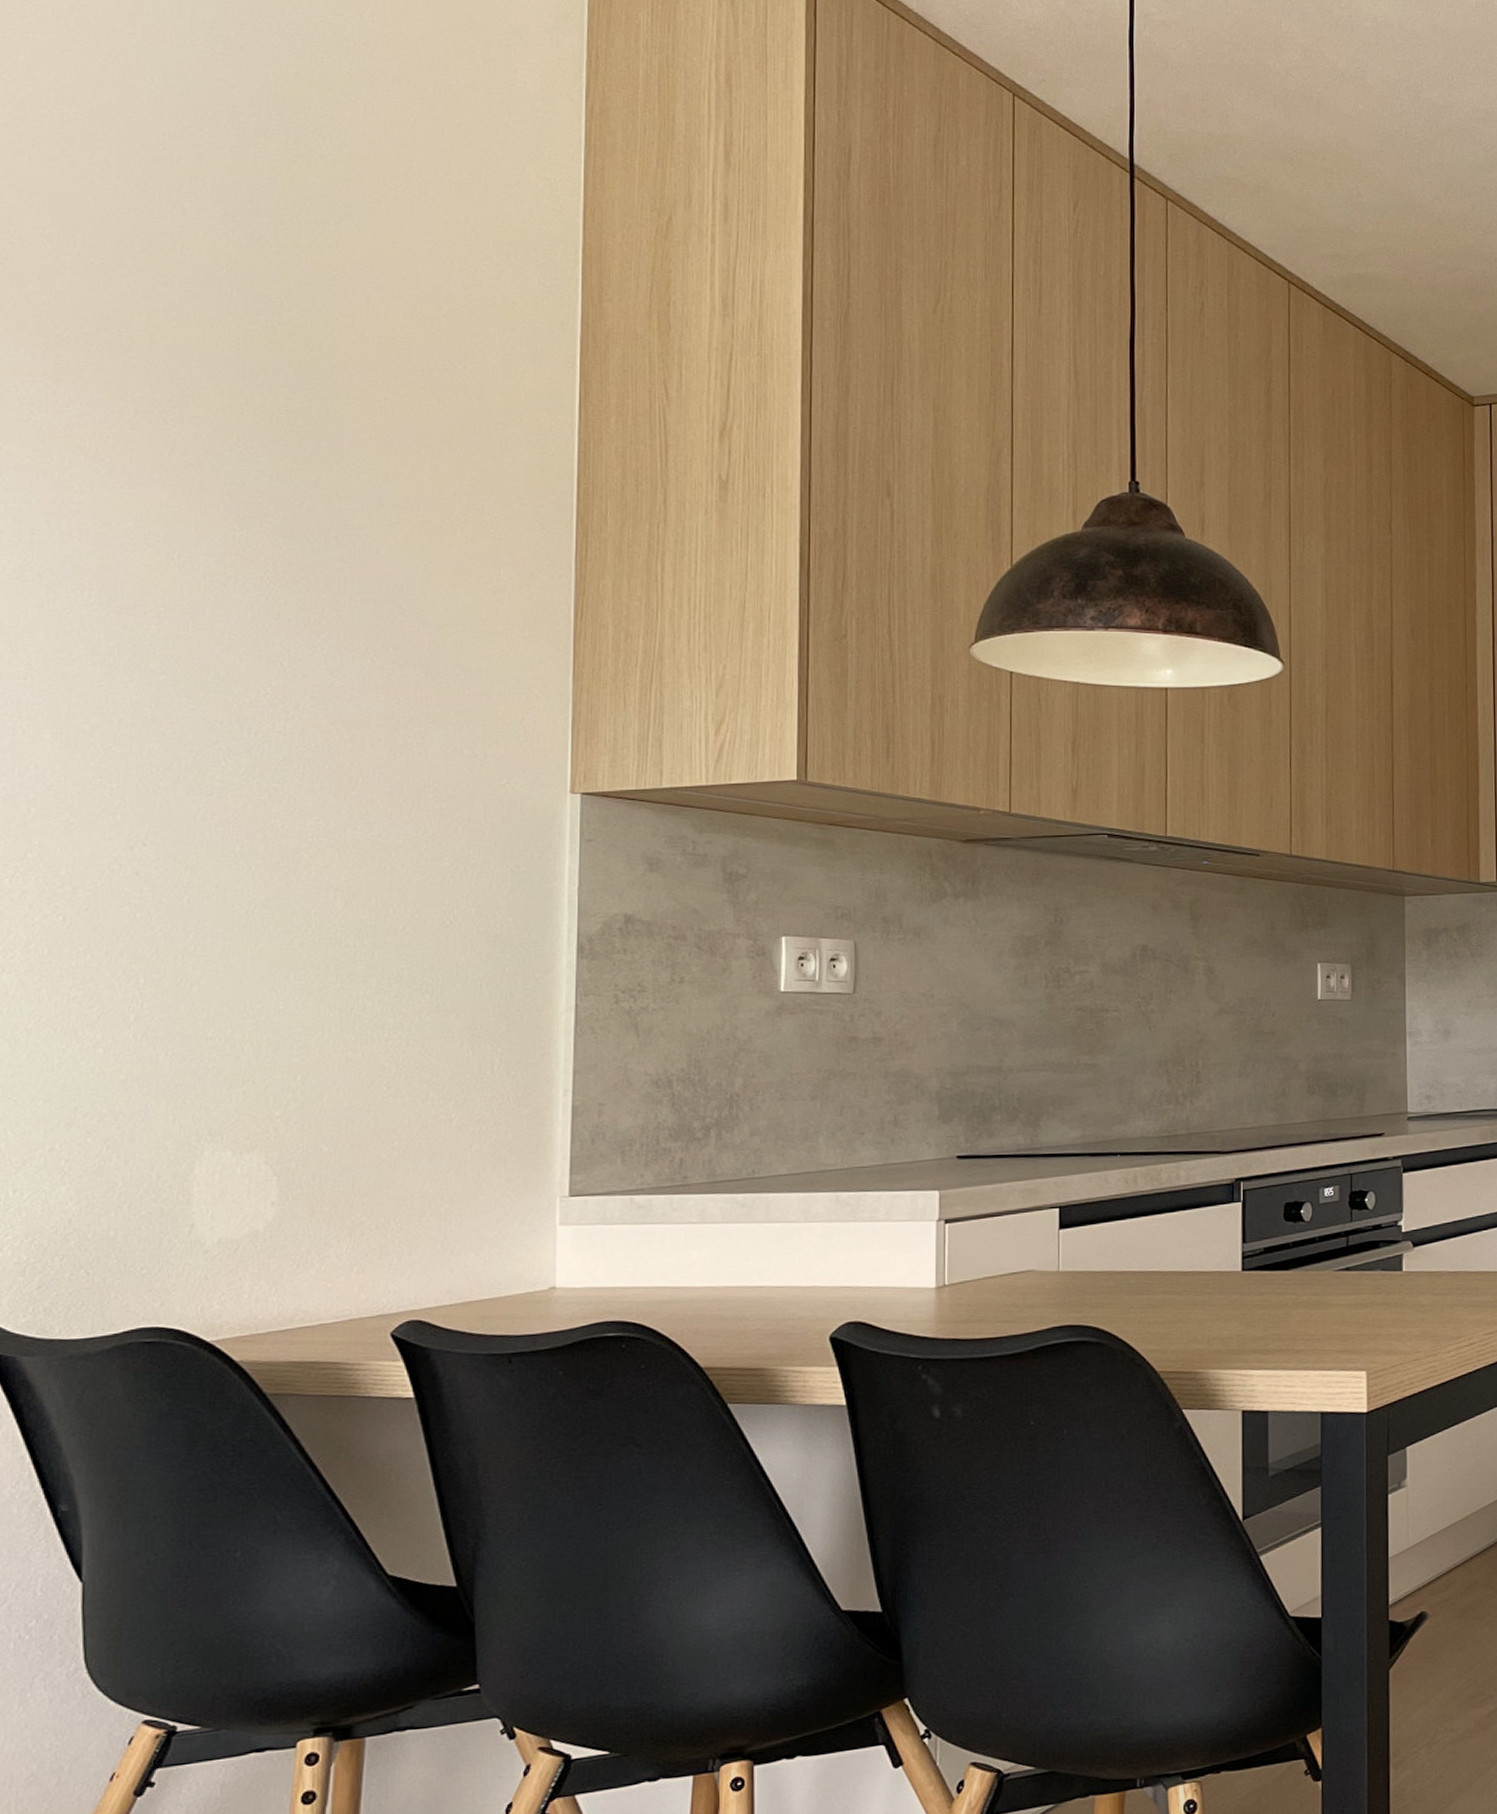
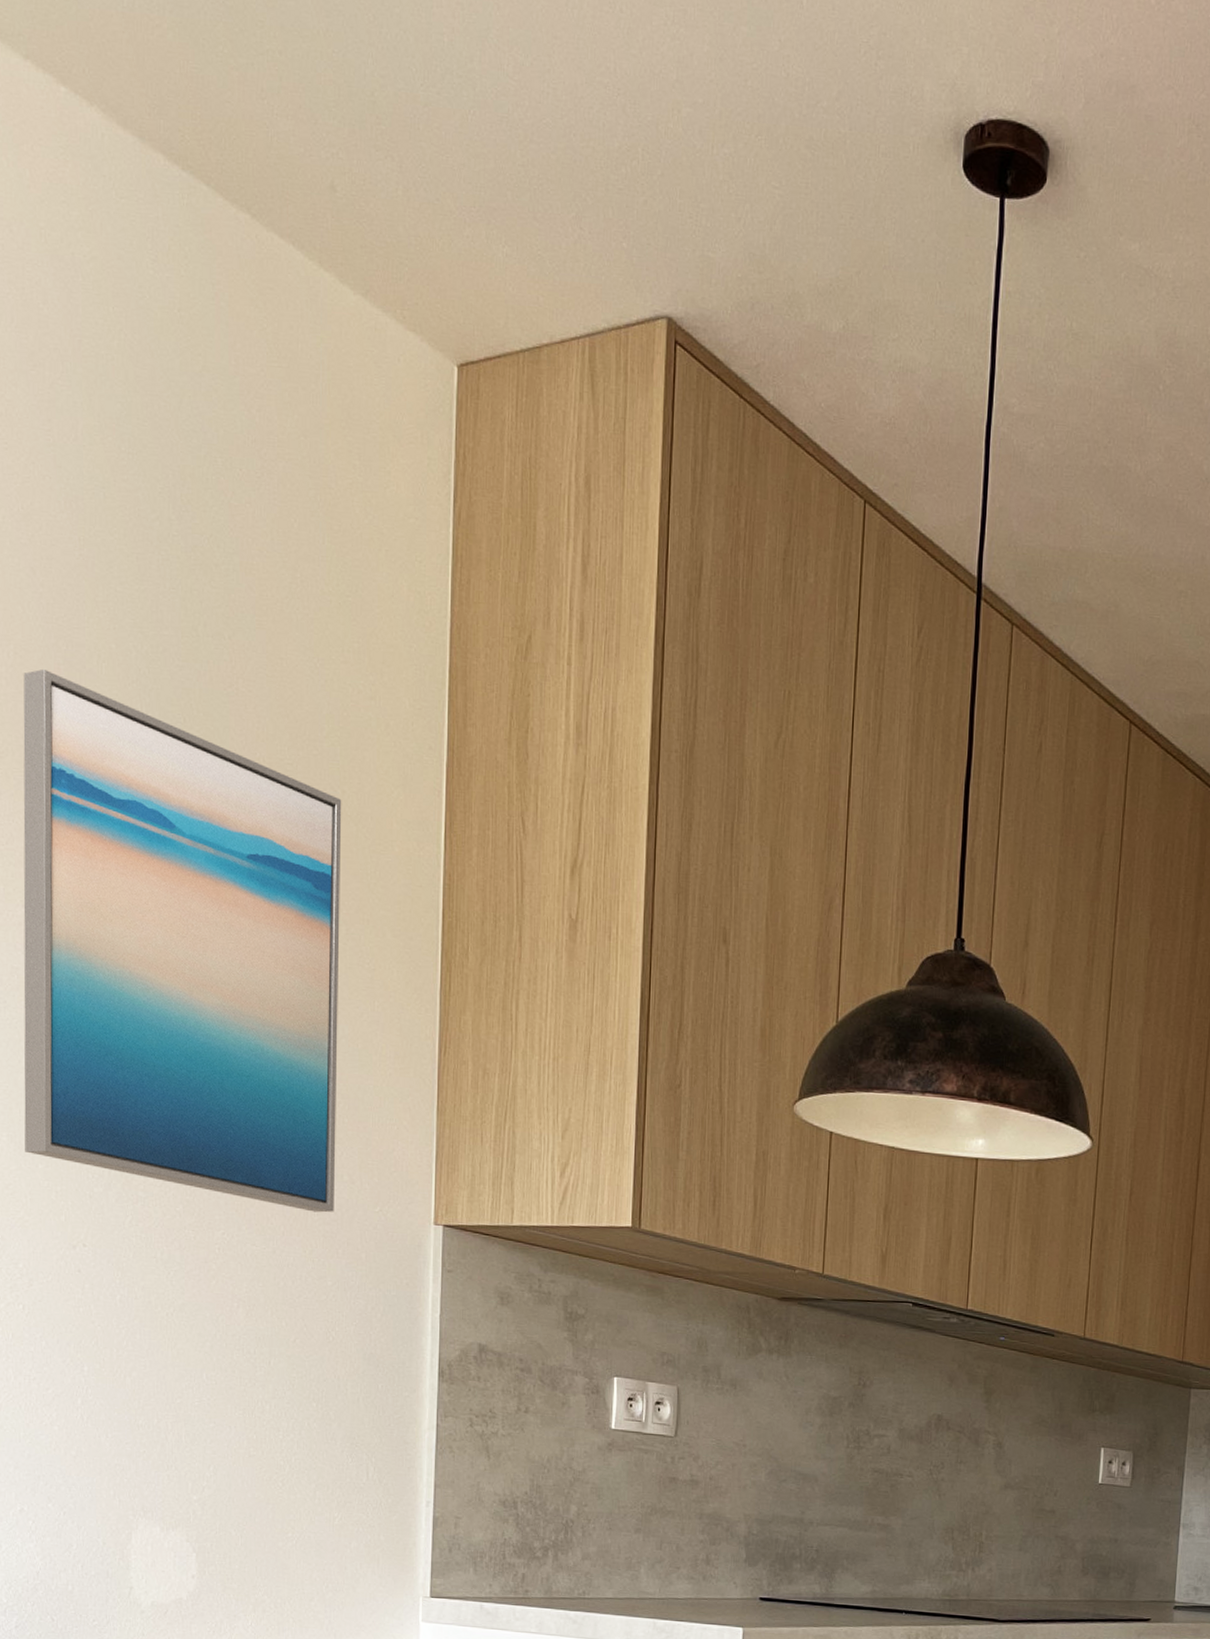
wall art: none [73,257,463,790] -> present [23,668,342,1213]

